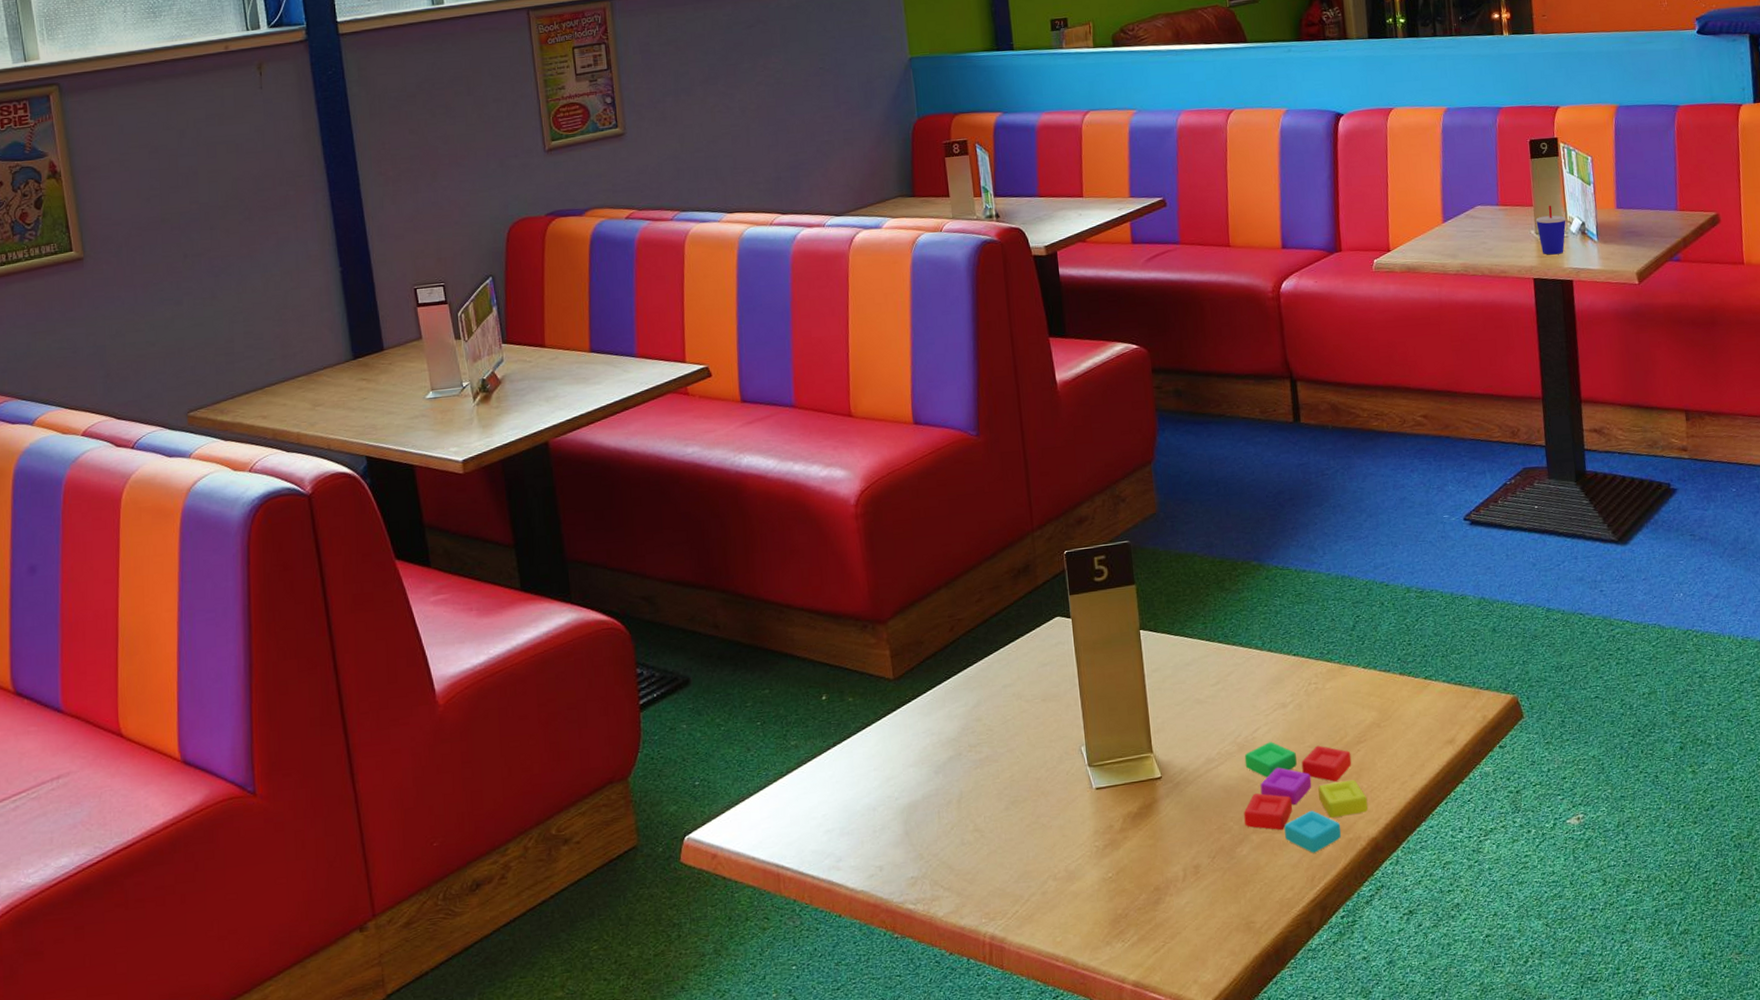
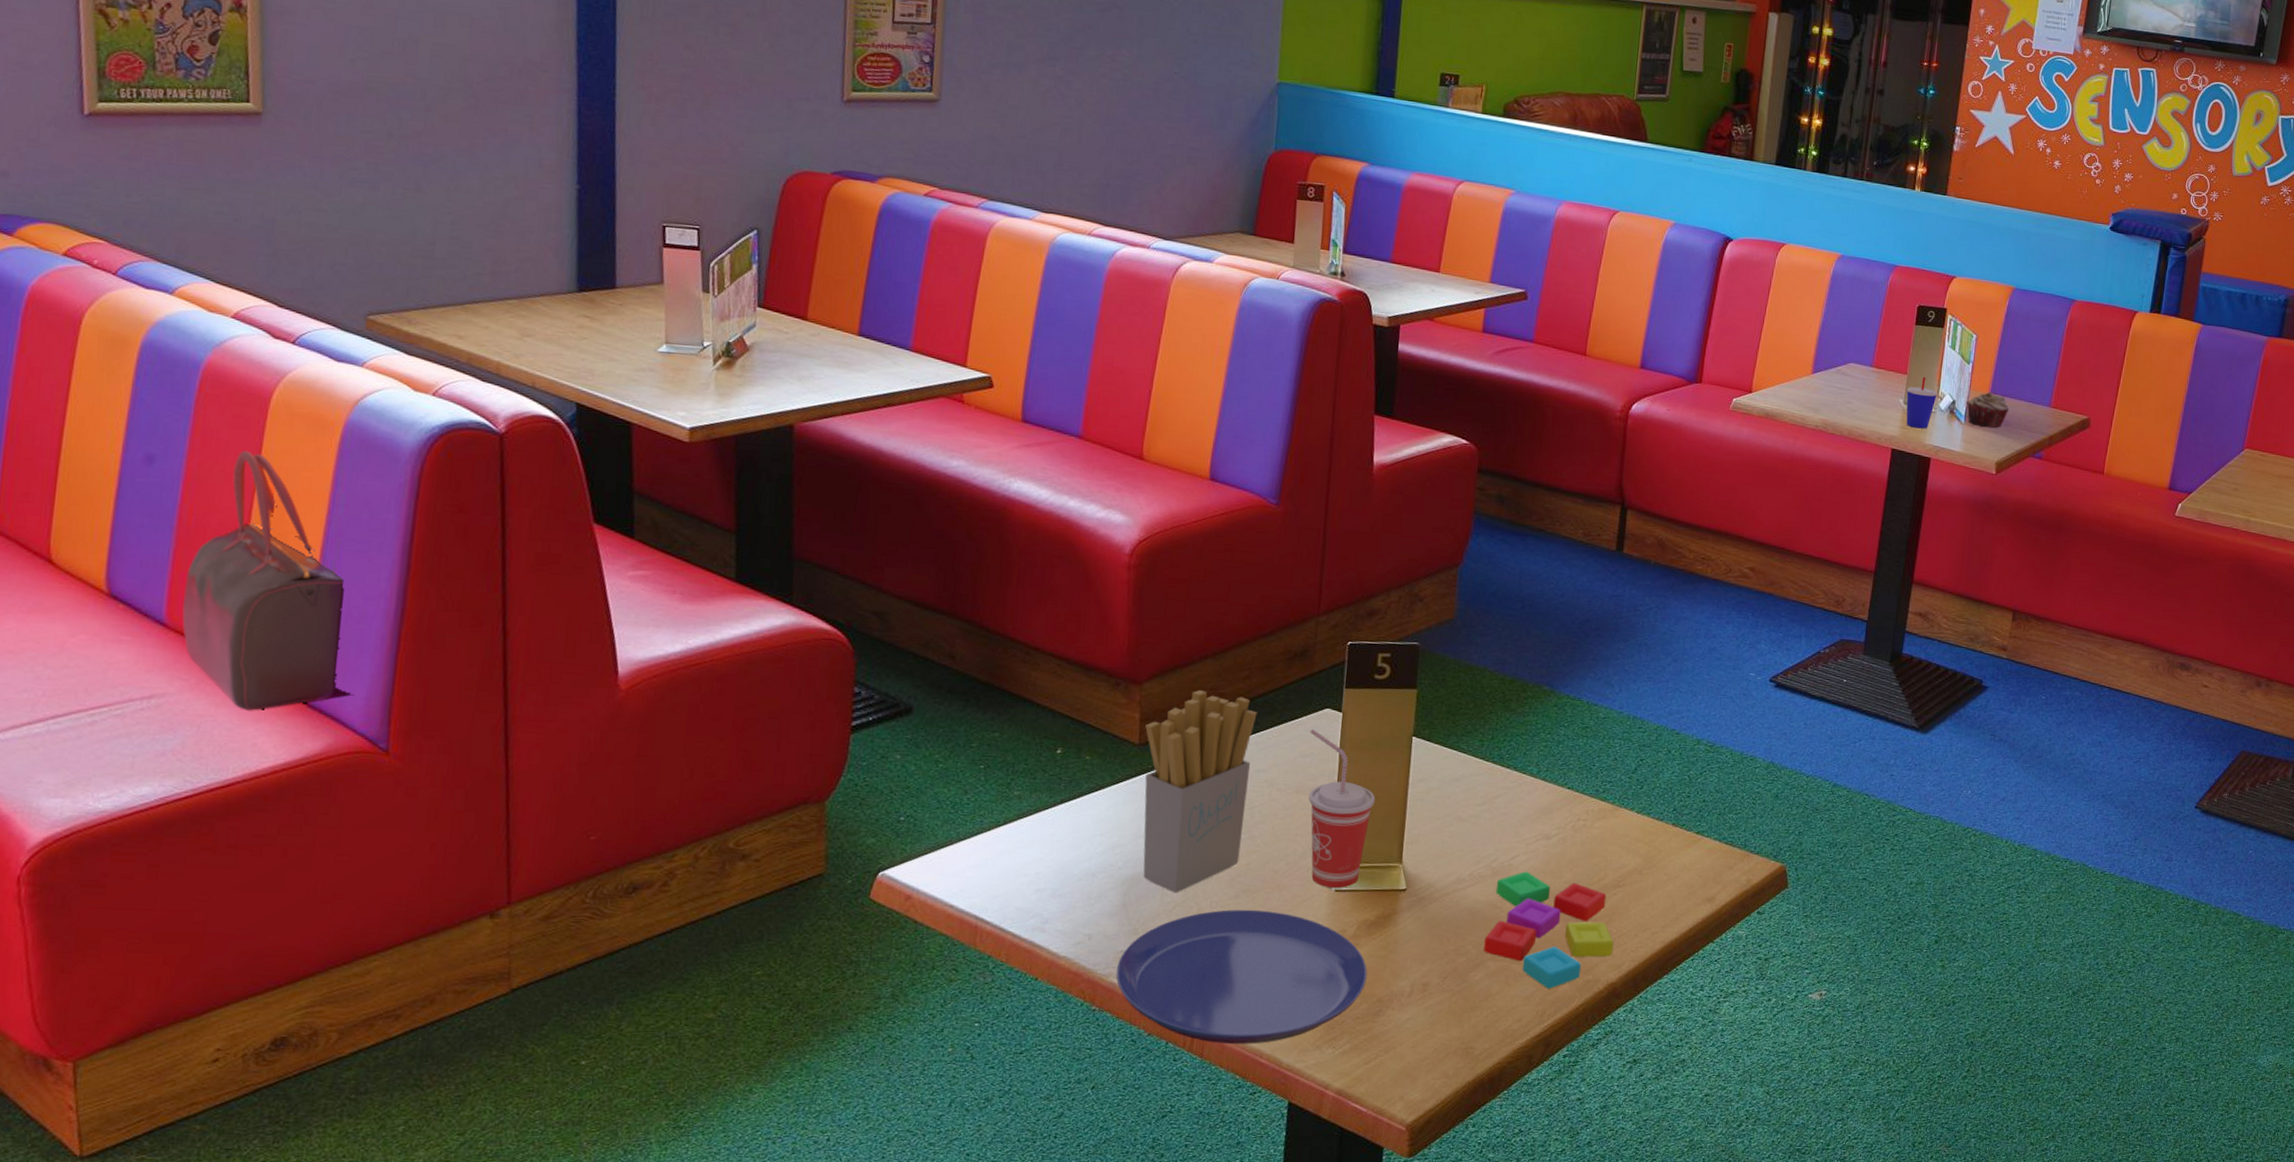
handbag: none [73,548,222,777] -> present [182,450,355,711]
french fries: none [896,619,1003,815] -> present [1143,690,1257,893]
plate: none [910,817,1141,953] -> present [1116,909,1368,1044]
beverage cup: none [1045,639,1117,787] -> present [1308,729,1375,889]
cupcake: none [1596,207,1638,242] -> present [1967,391,2009,428]

